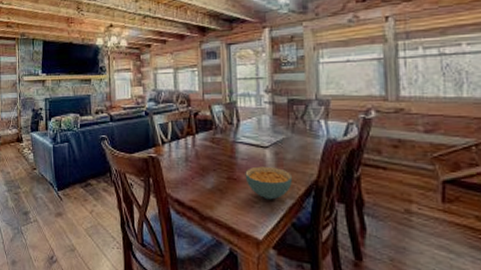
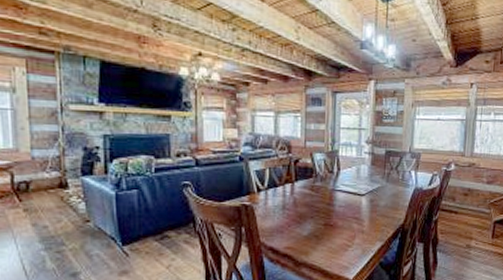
cereal bowl: present [245,166,292,200] -> none [341,213,383,243]

